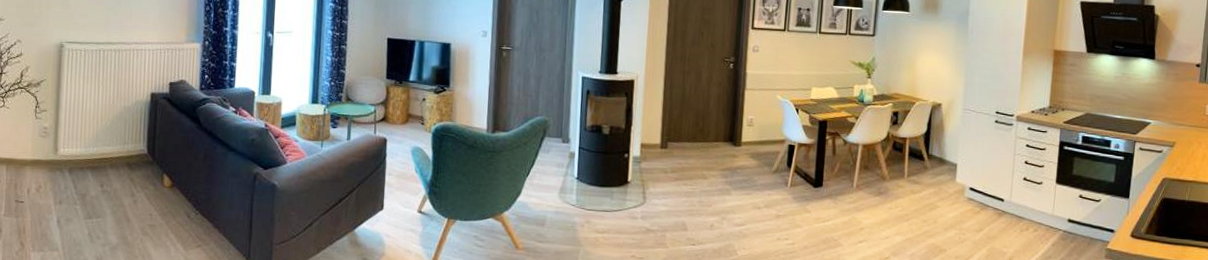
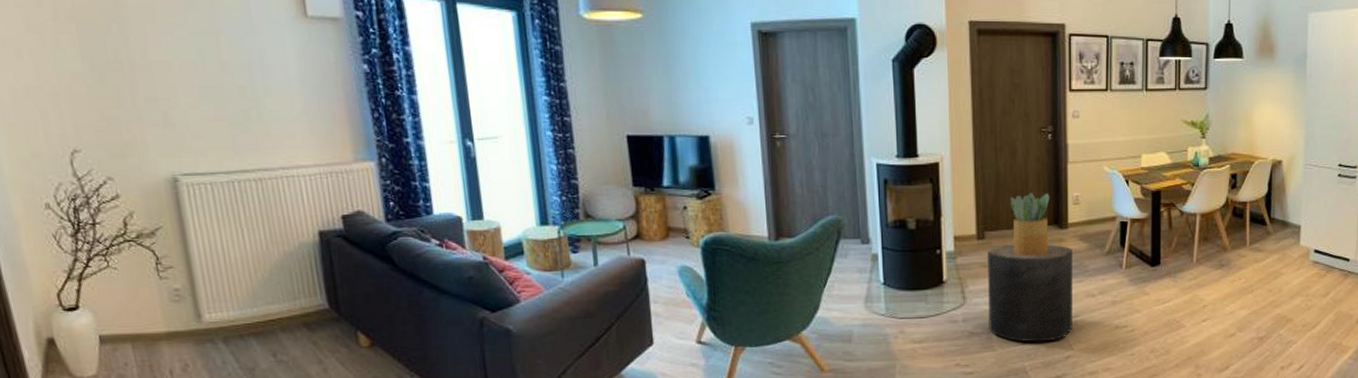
stool: none [664,156,744,245] -> present [987,244,1072,342]
potted plant: none [692,112,727,168] -> present [1010,192,1050,256]

